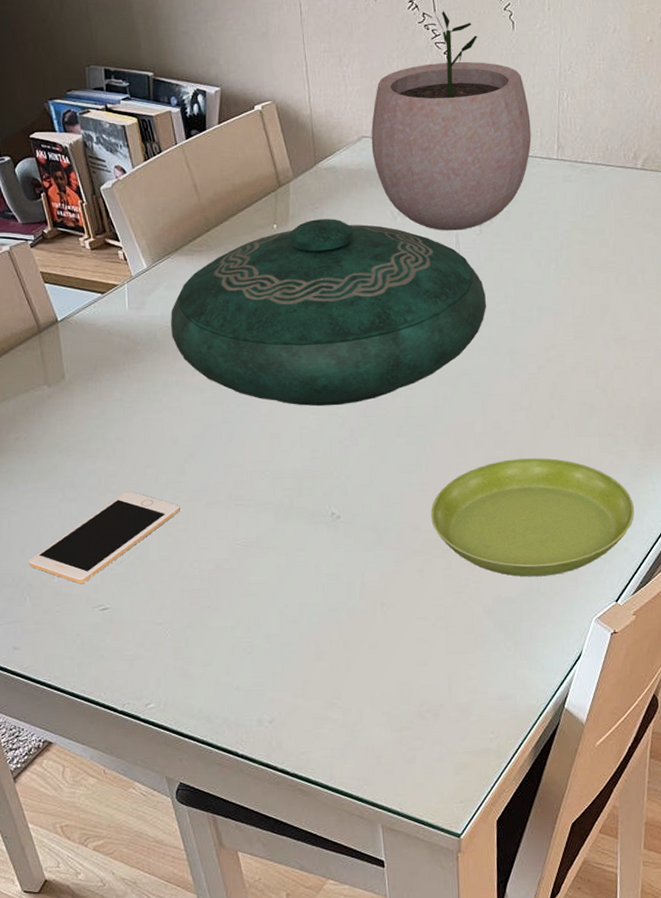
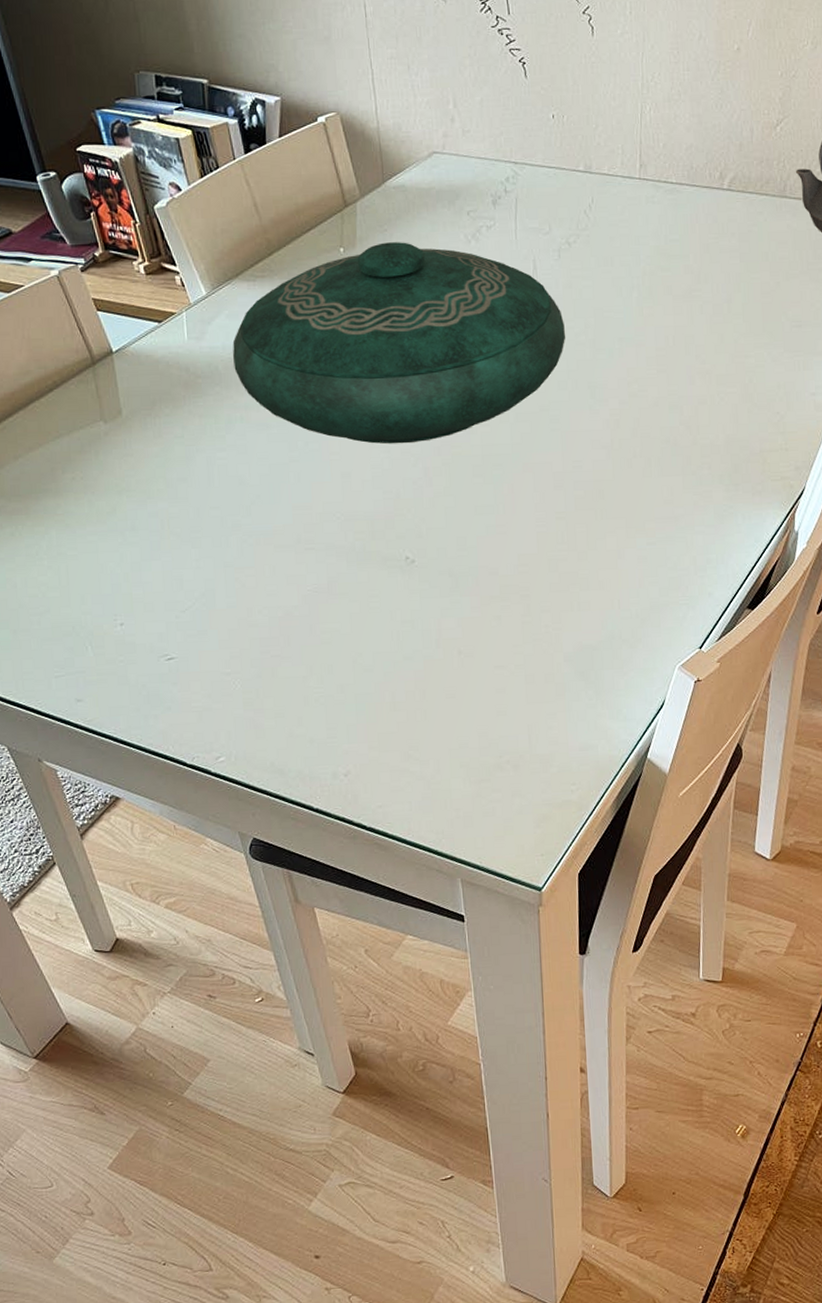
cell phone: present [28,491,180,583] -> none [89,534,248,632]
plant pot: present [371,11,532,231] -> none [442,14,612,256]
saucer: present [431,458,635,577] -> none [509,499,720,624]

